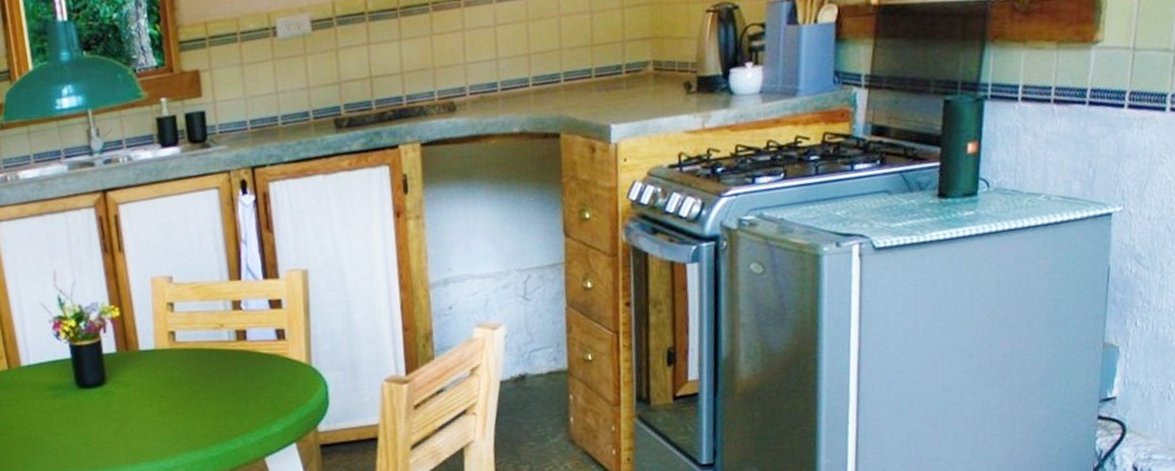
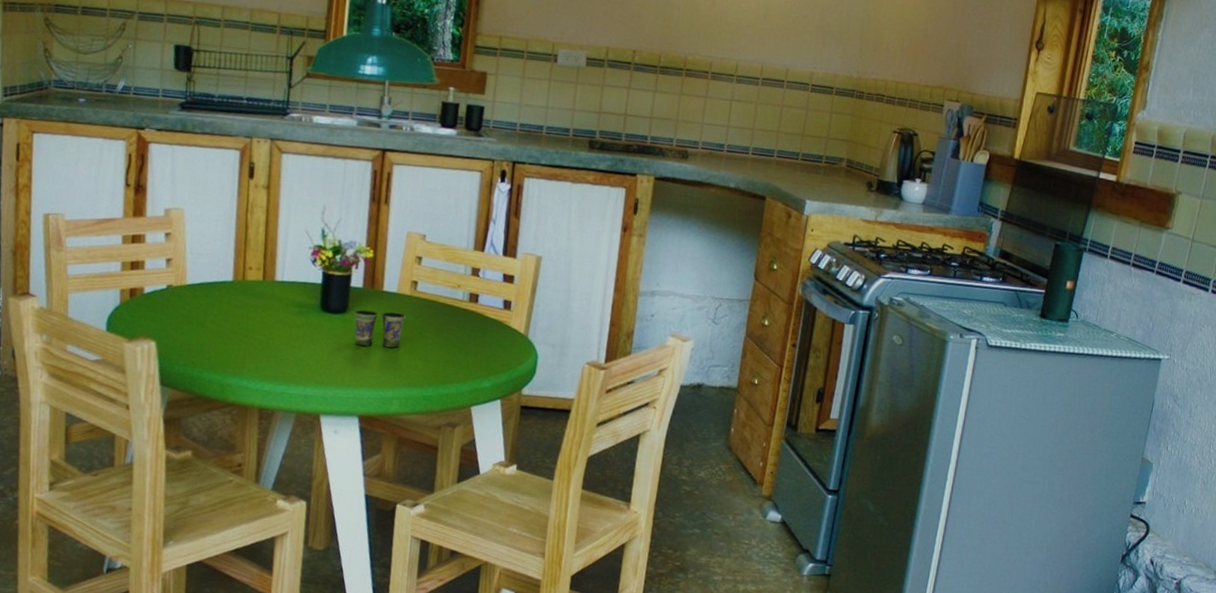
cup: none [114,371,172,417] -> present [354,309,406,348]

